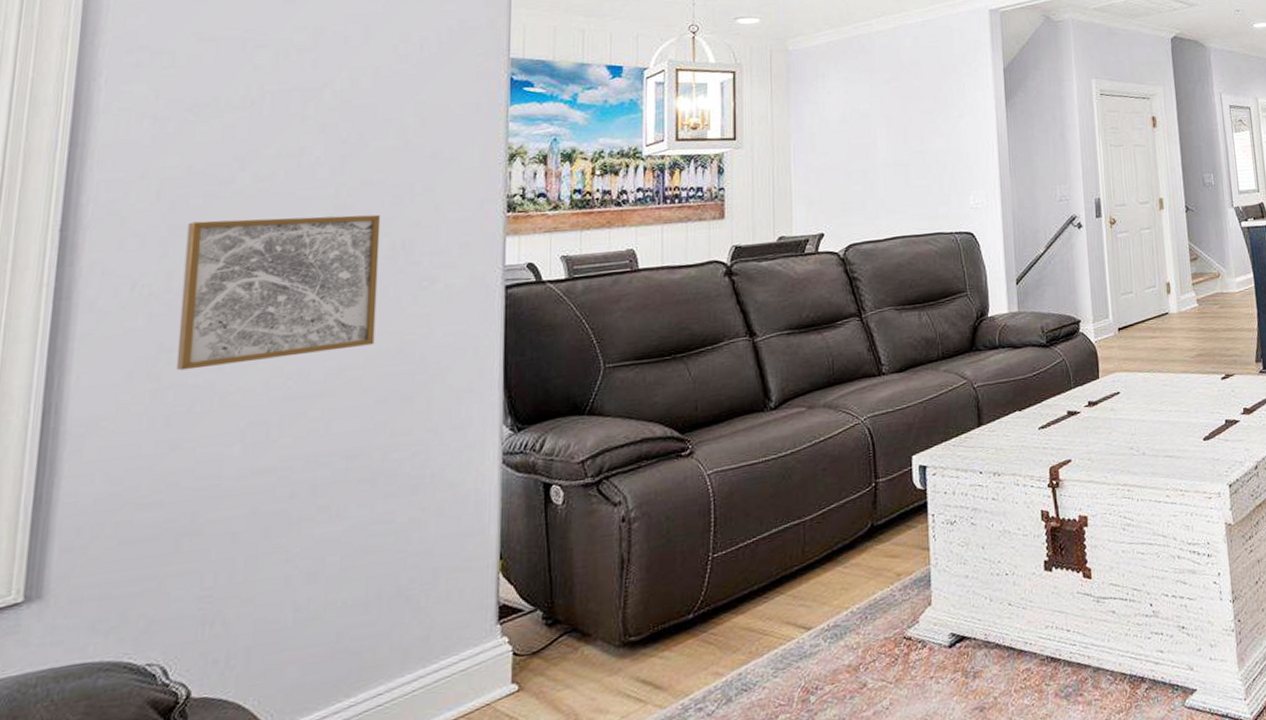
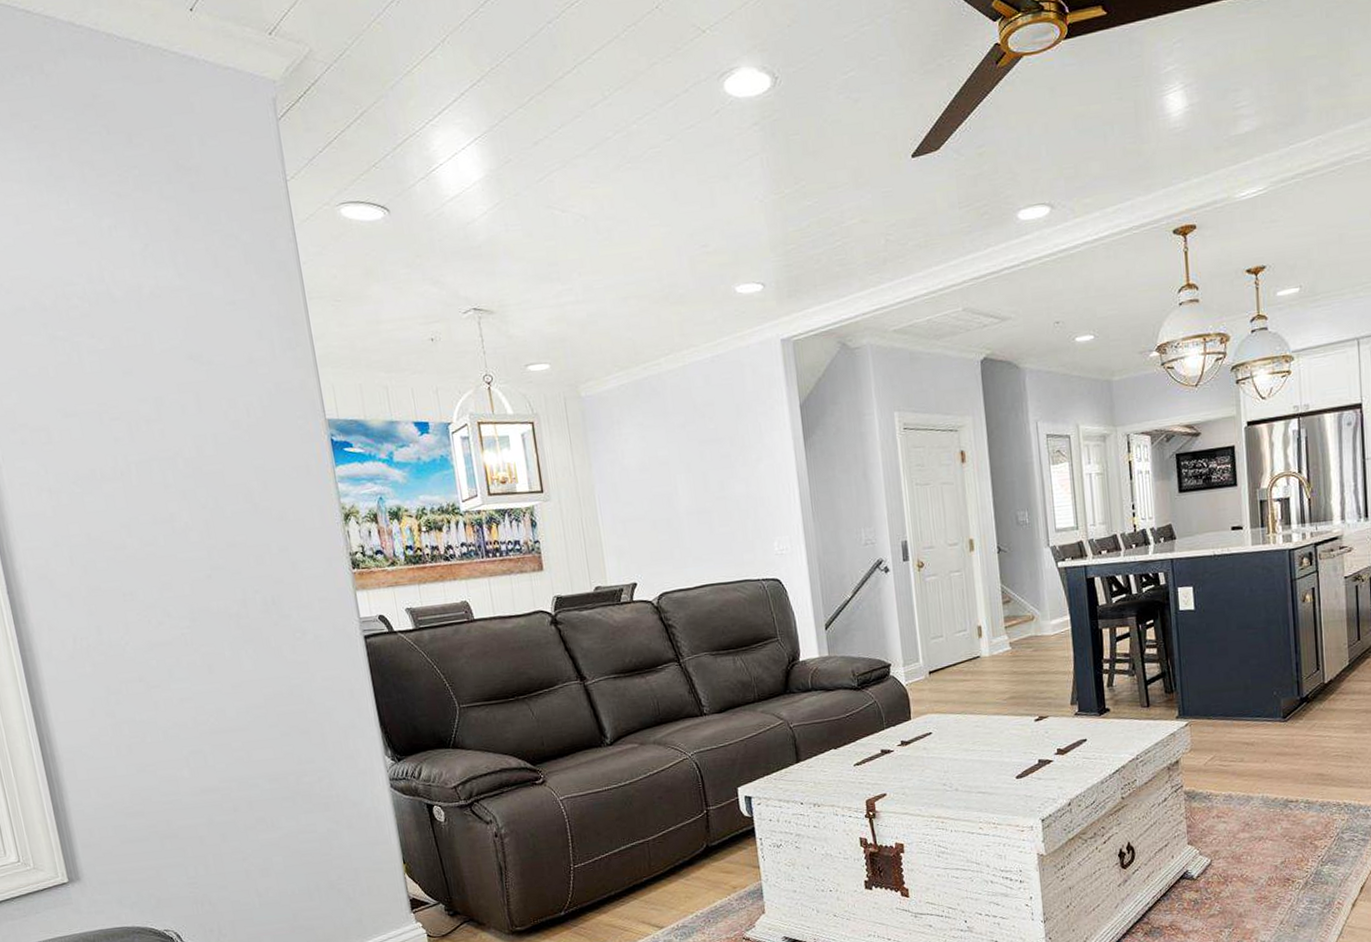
wall art: present [175,214,381,371] -> none [100,573,269,709]

